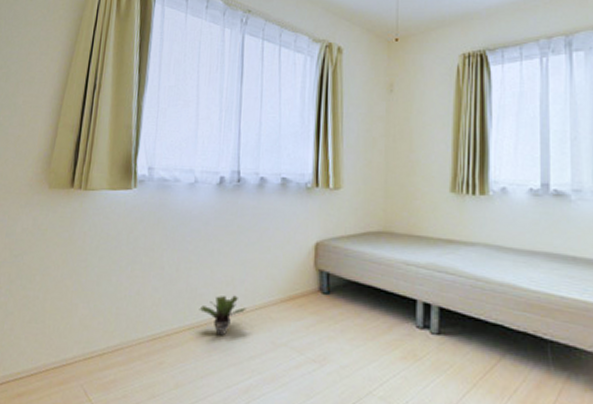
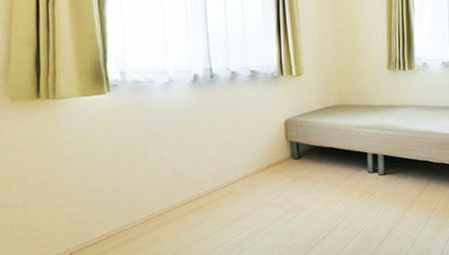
potted plant: present [199,295,246,336] -> none [187,172,231,207]

